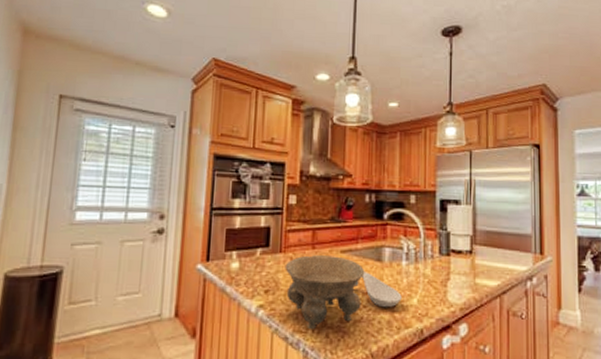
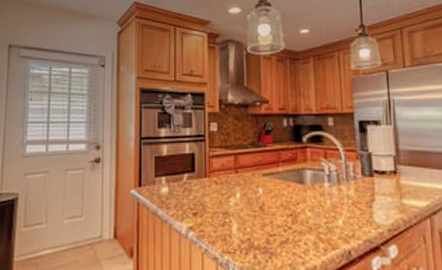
bowl: present [285,255,365,330] -> none [210,179,288,251]
spoon rest: present [353,272,402,308] -> none [277,194,327,230]

